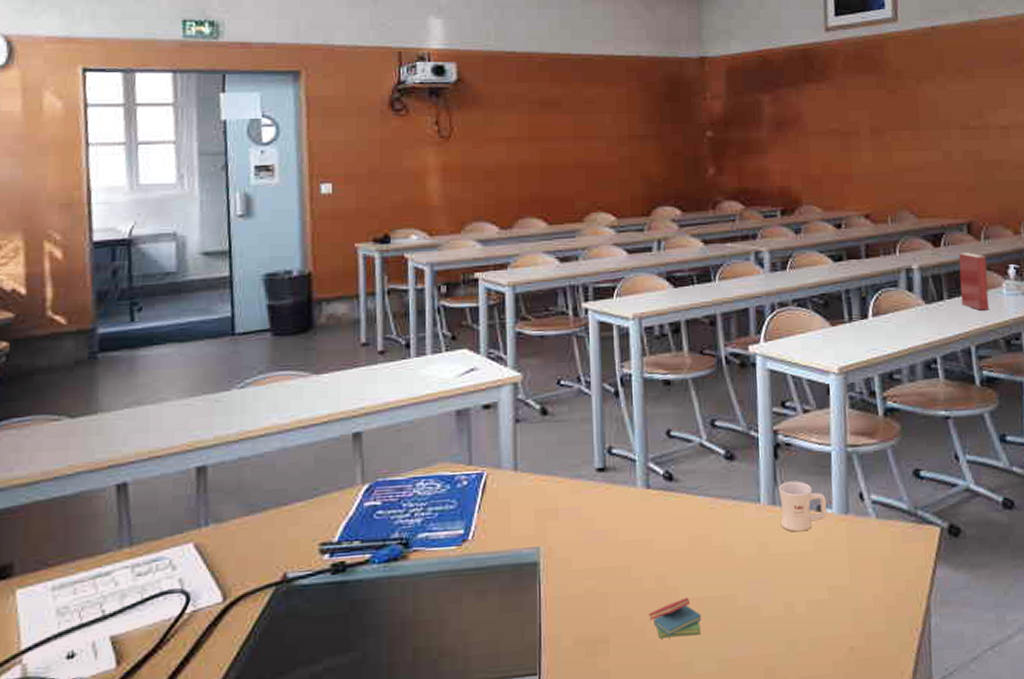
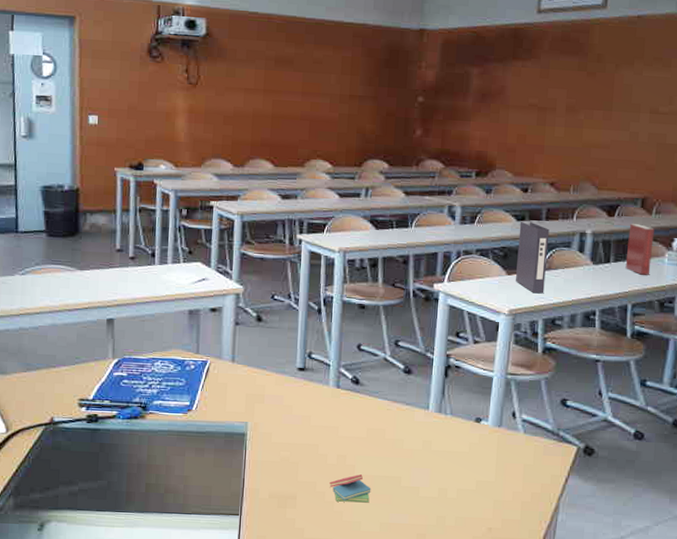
mug: present [778,481,827,532] -> none [443,396,484,436]
binder: none [837,261,876,345] -> present [516,221,550,294]

